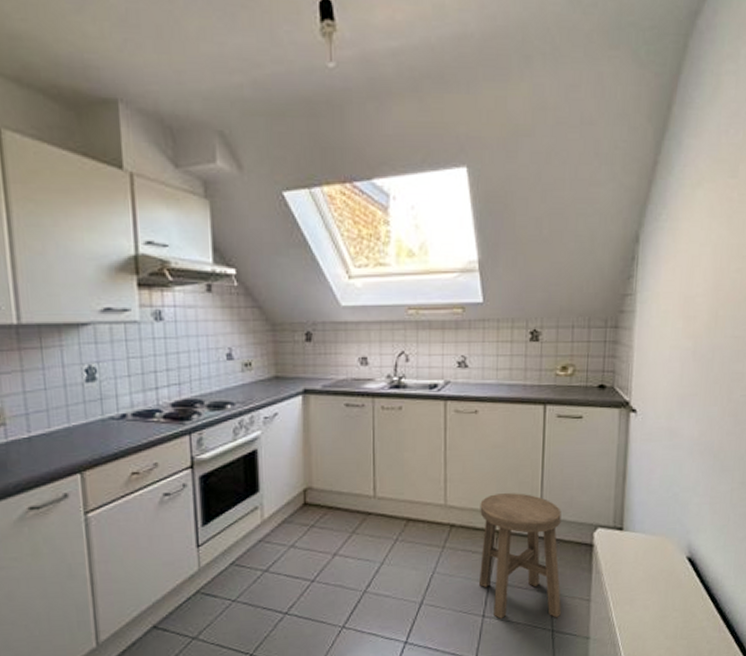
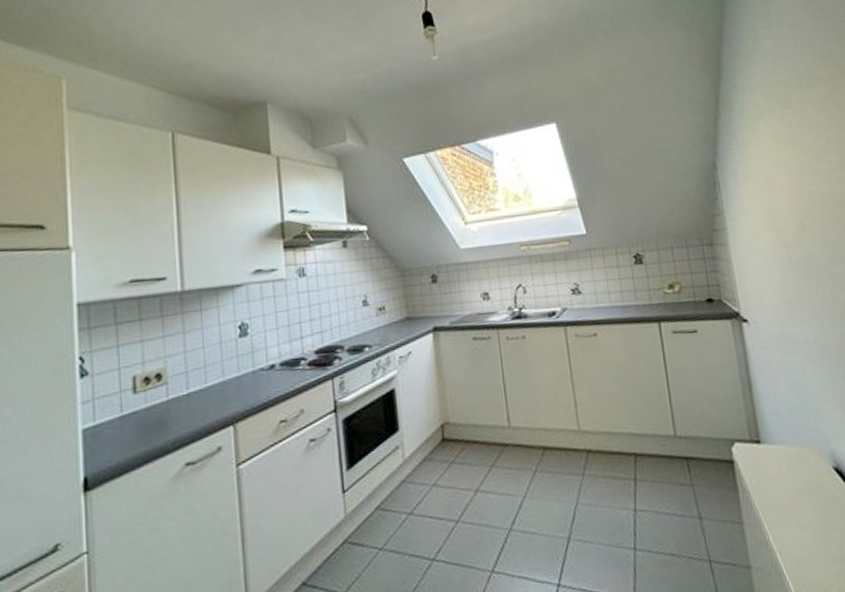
stool: present [479,493,562,619] -> none [613,412,716,551]

